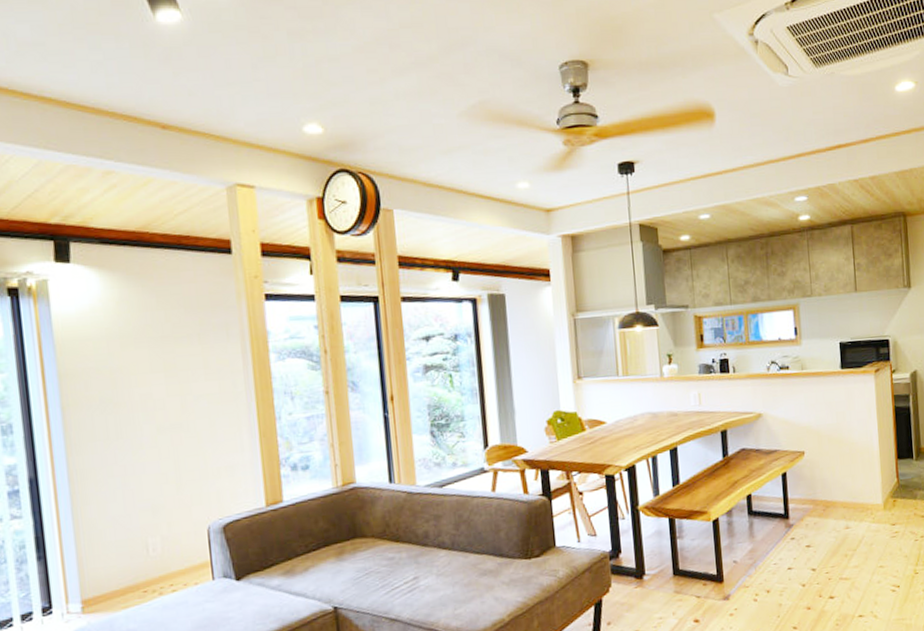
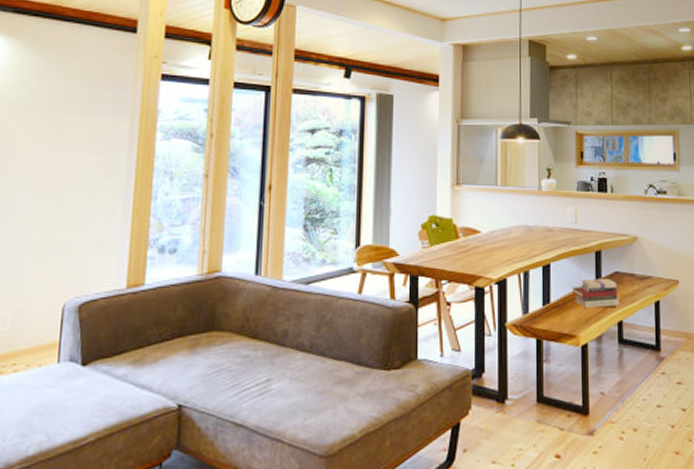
books: none [701,456,748,486] -> present [573,279,620,309]

